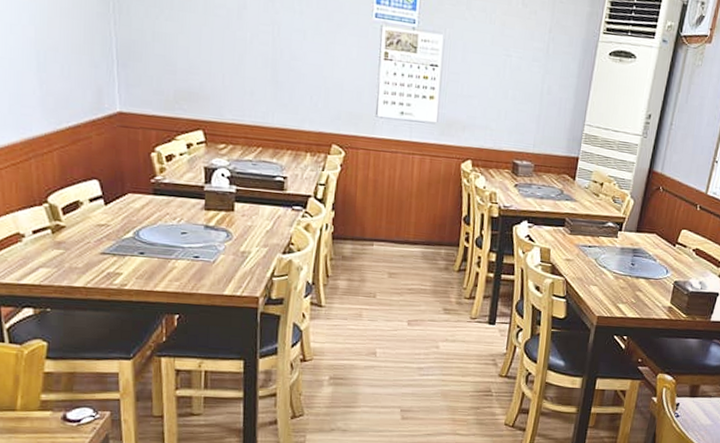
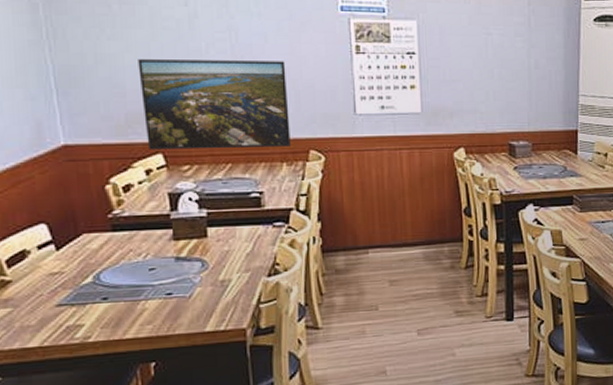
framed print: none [189,41,320,139] -> present [138,59,291,150]

